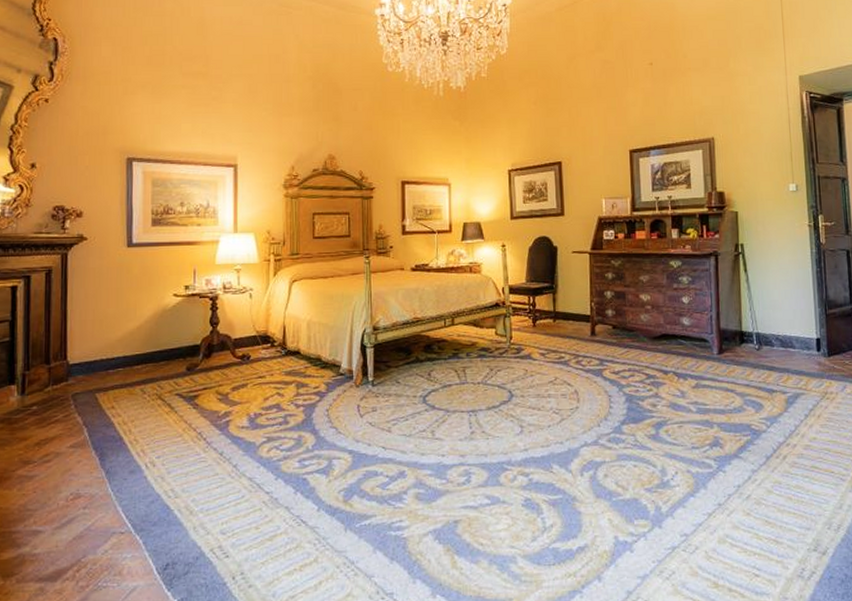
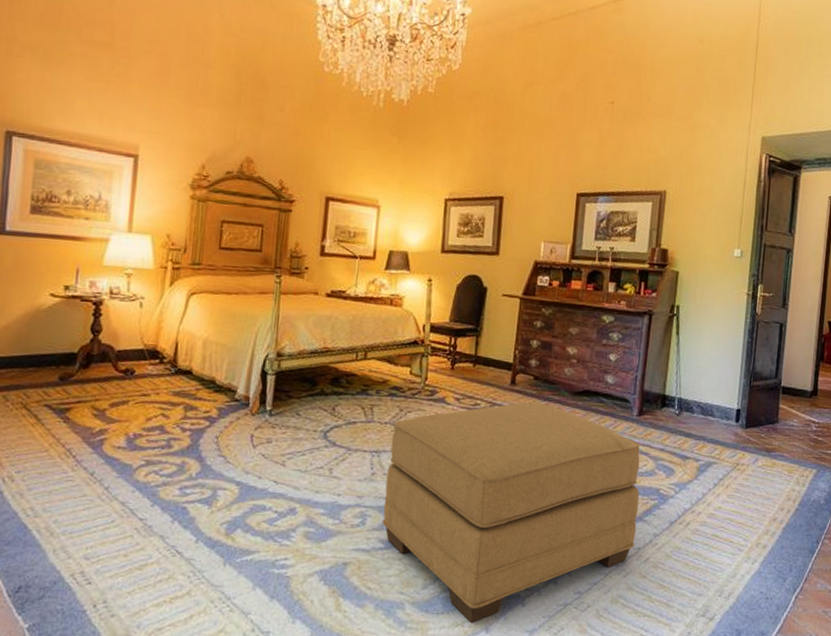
ottoman: none [485,350,734,572] -> present [382,402,641,623]

